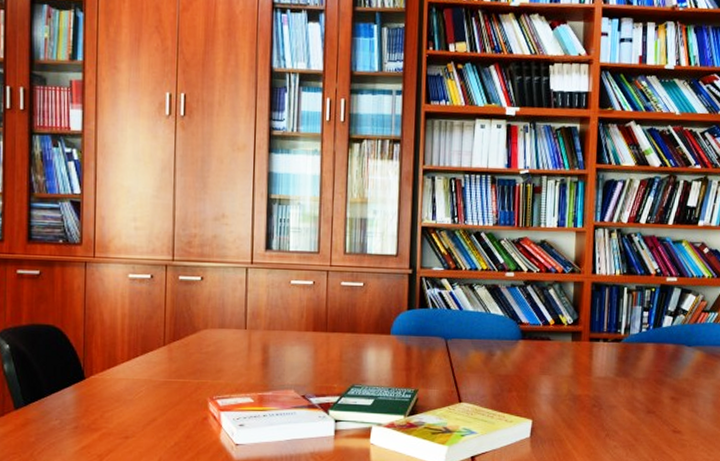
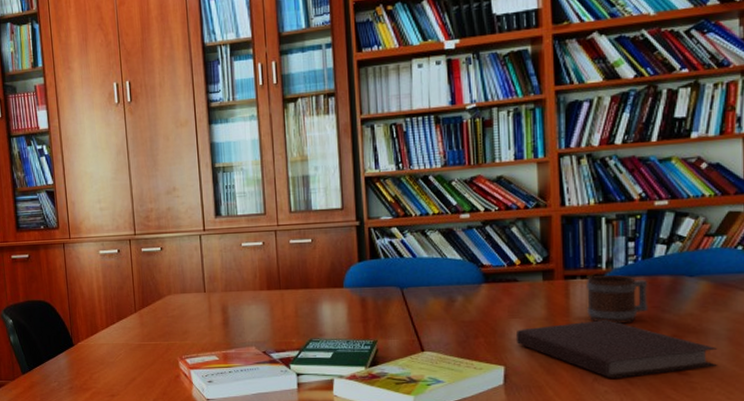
notebook: none [544,381,704,434] -> present [515,320,718,378]
mug: none [606,339,656,385] -> present [587,274,649,324]

